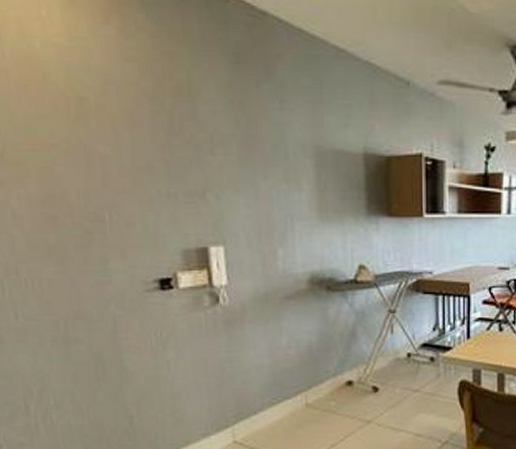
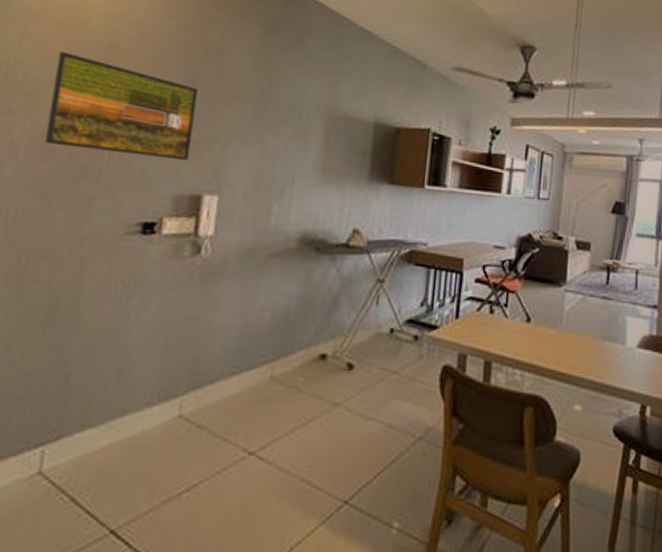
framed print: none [29,112,187,214] -> present [45,51,199,160]

